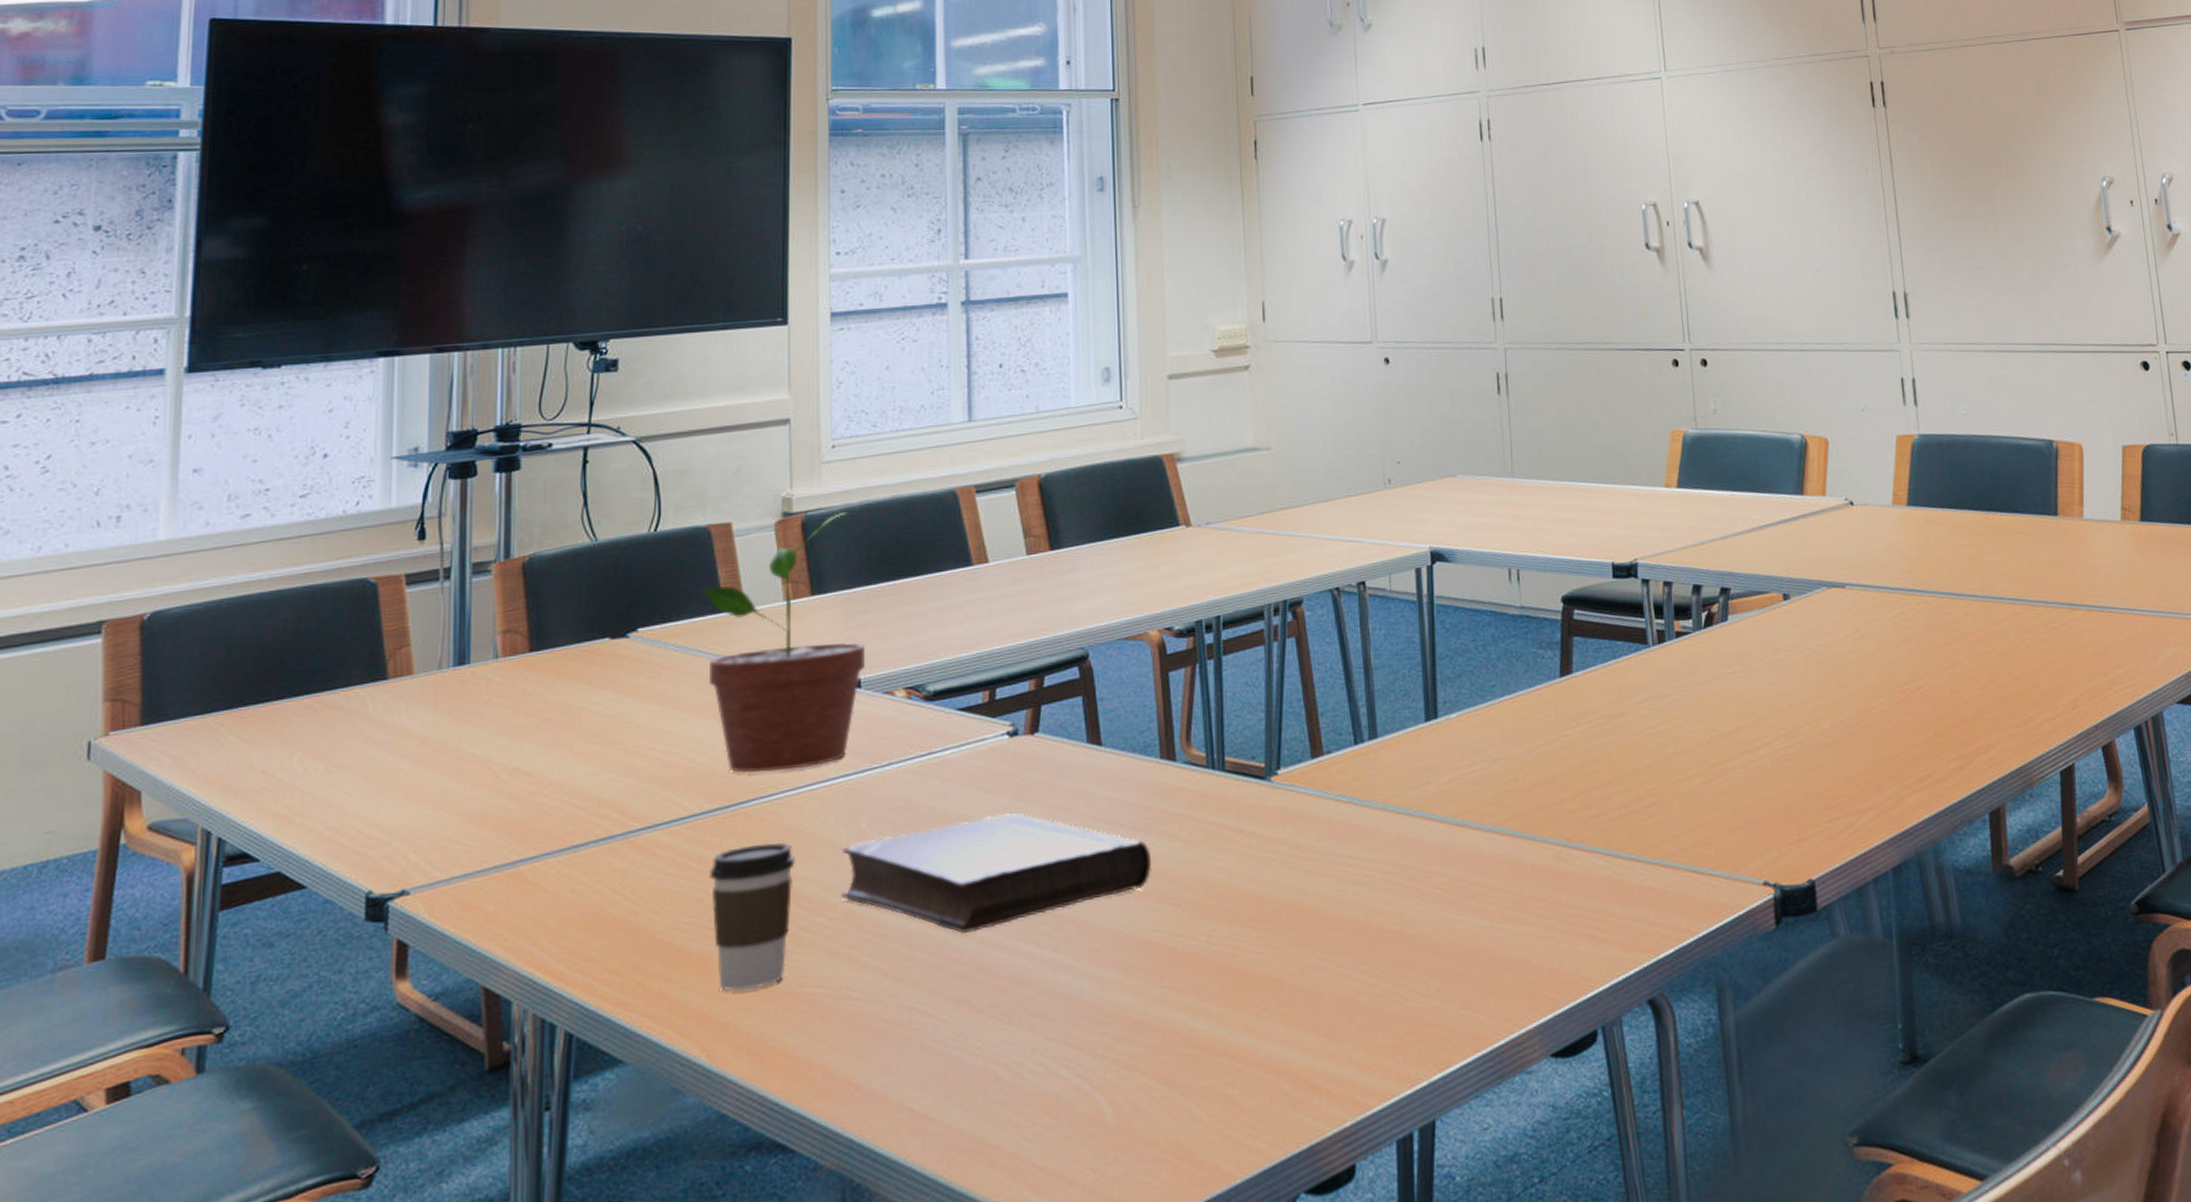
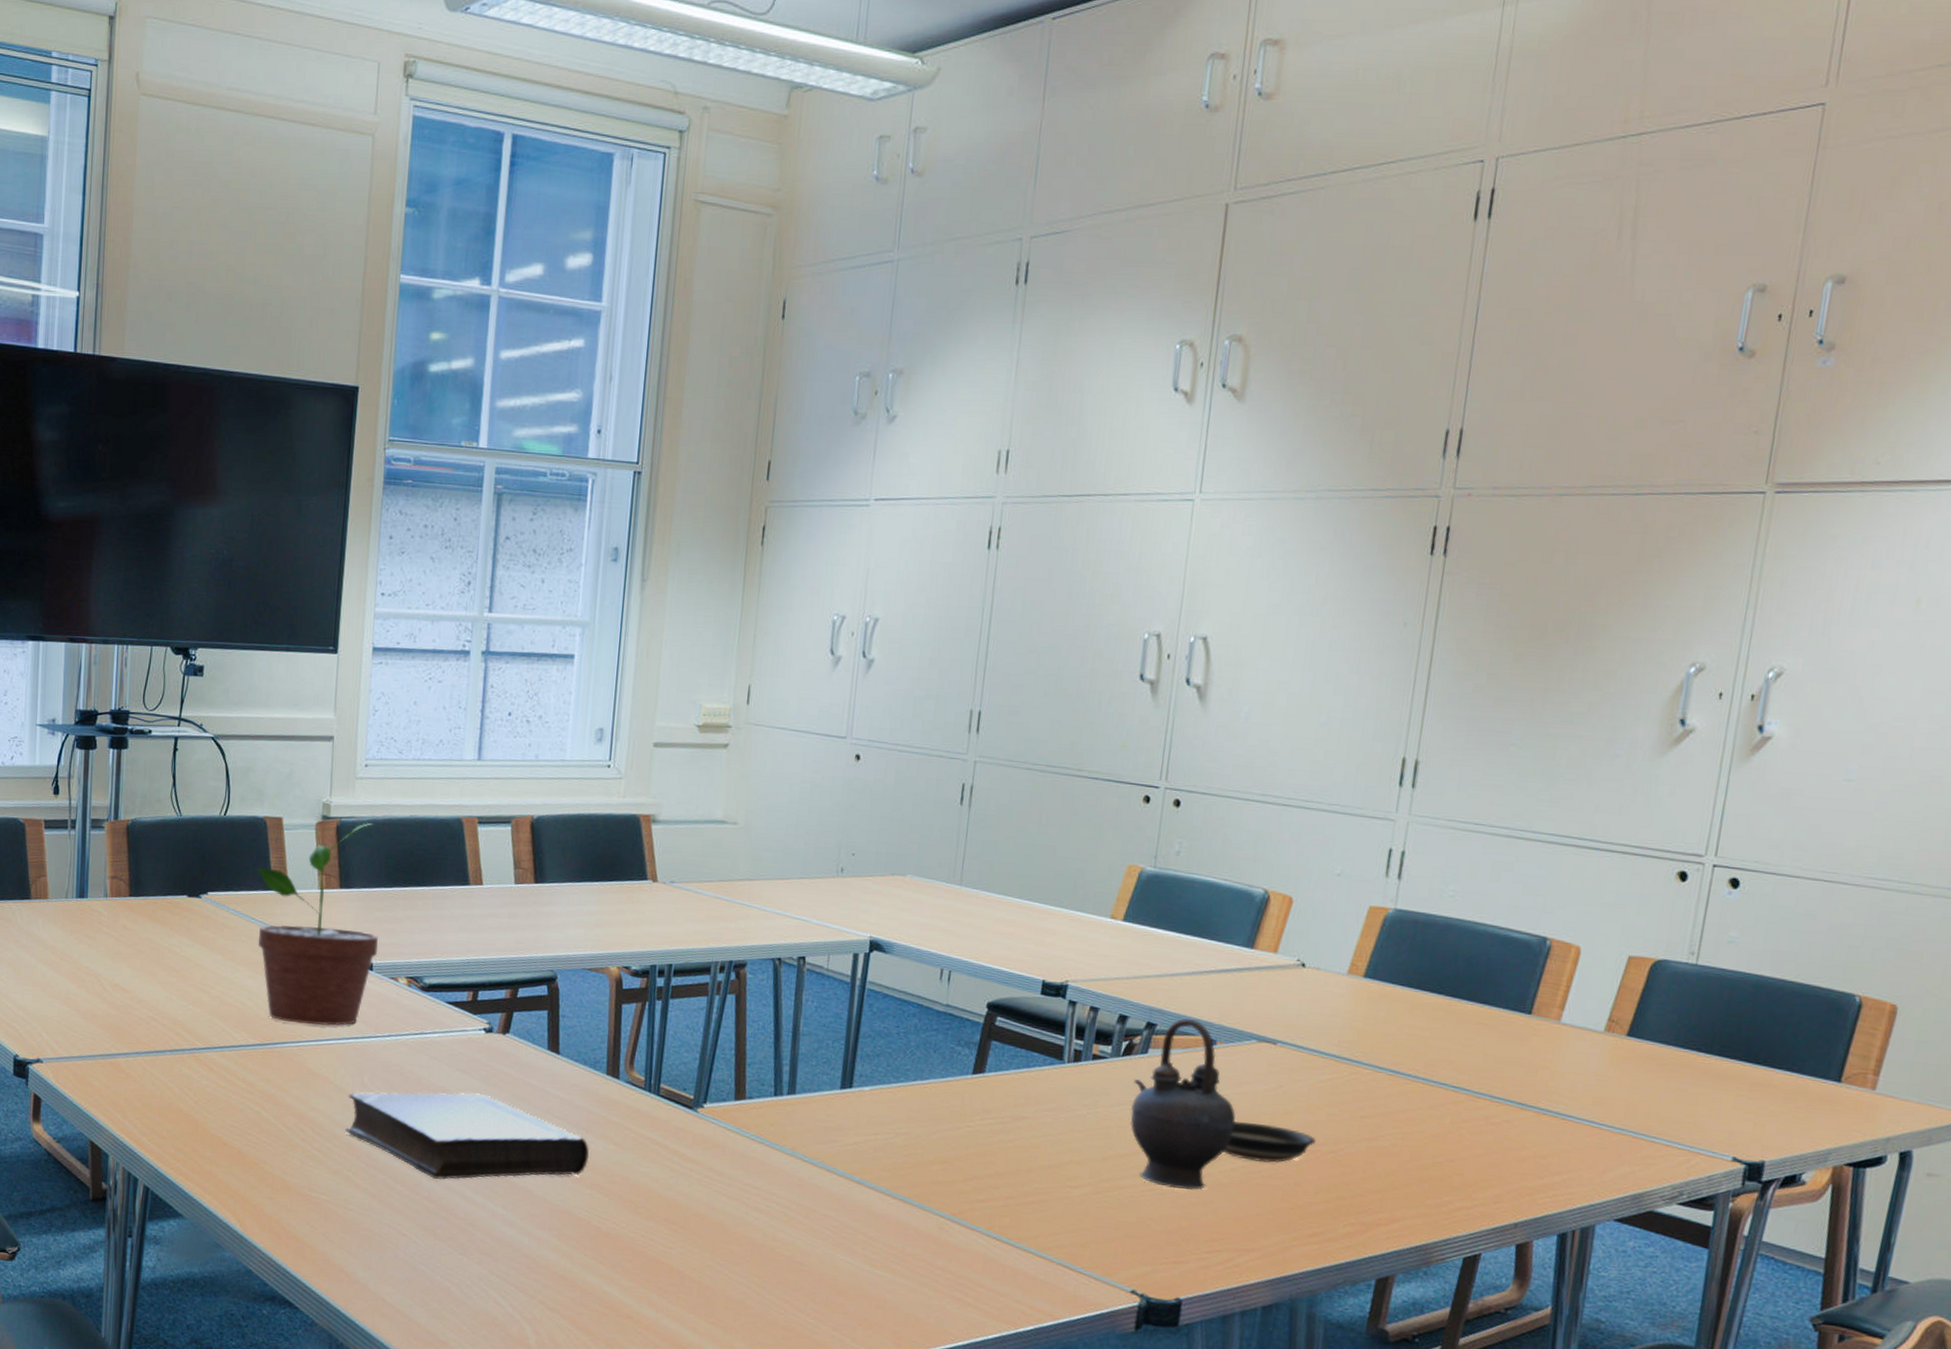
coffee cup: present [708,843,795,991] -> none [249,1076,313,1185]
teapot: none [1720,576,1825,760] -> present [1129,1018,1236,1190]
saucer: none [1820,671,1902,714] -> present [1223,1122,1316,1163]

